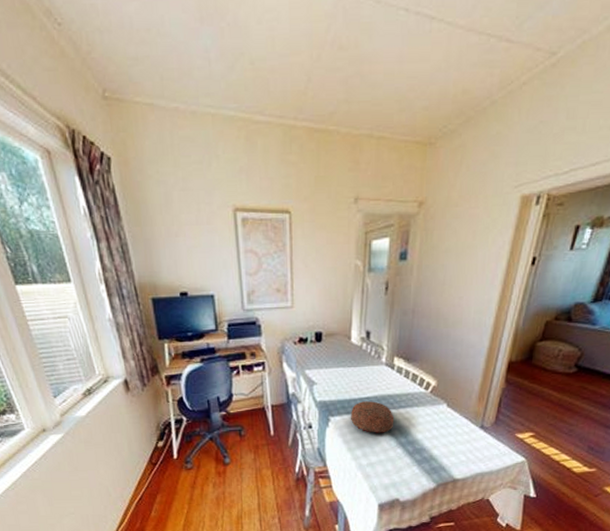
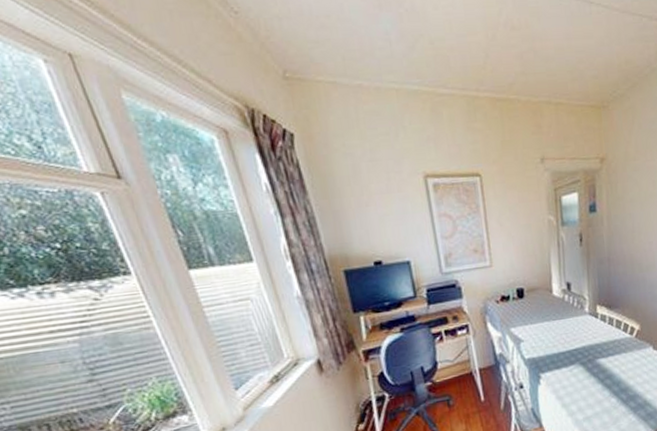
decorative bowl: present [351,401,395,433] -> none [561,352,605,385]

